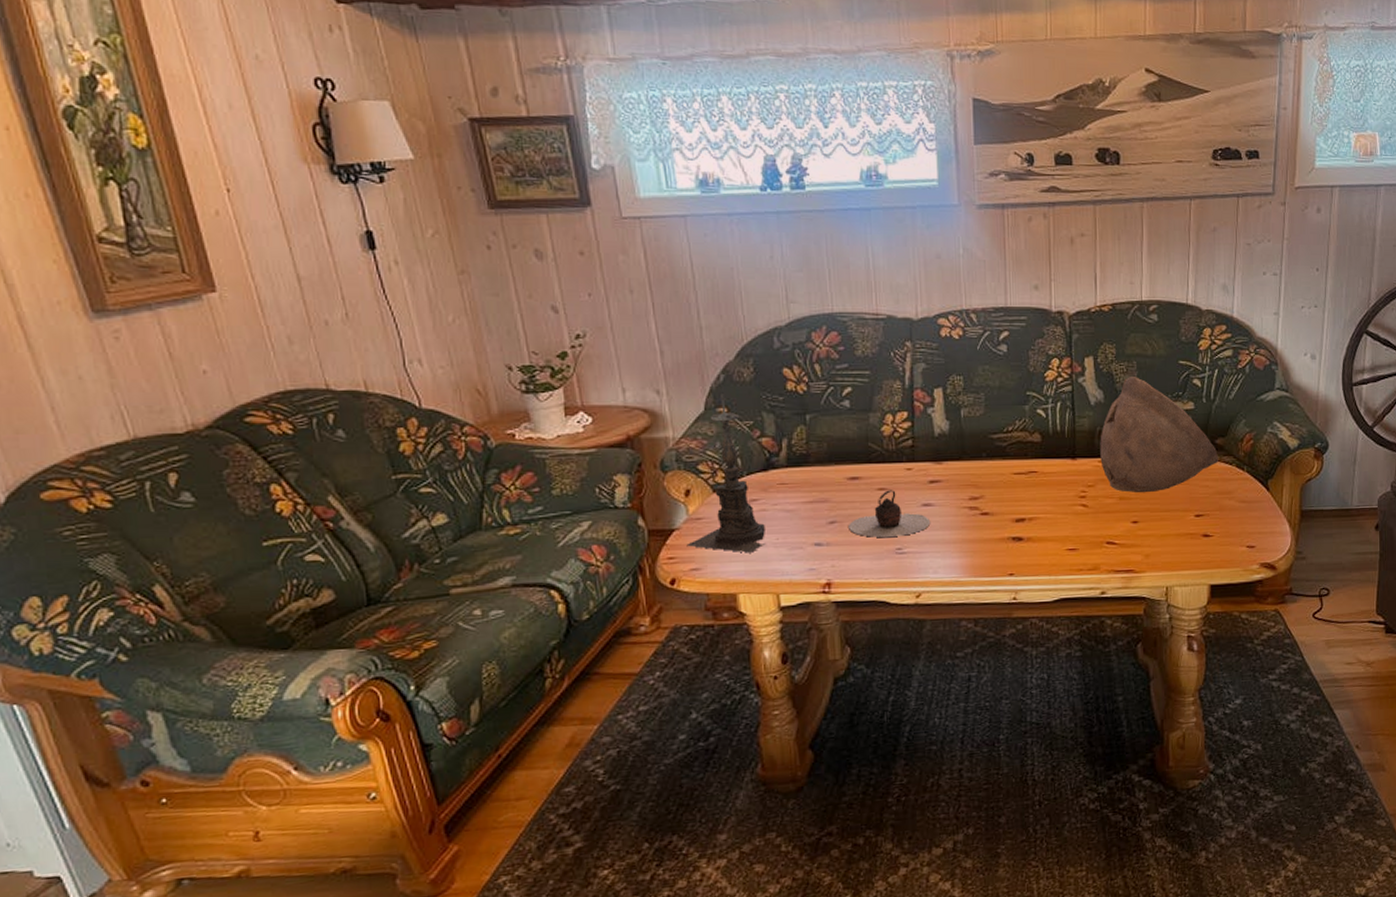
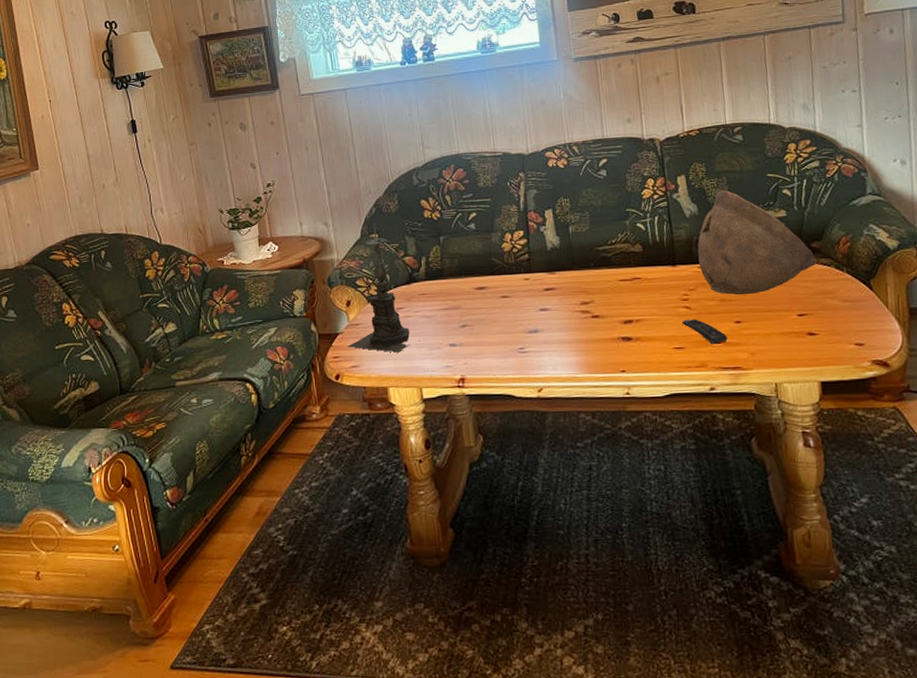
teapot: present [849,490,931,537] -> none [478,297,548,339]
remote control: none [1077,518,1123,546] -> present [682,319,728,344]

